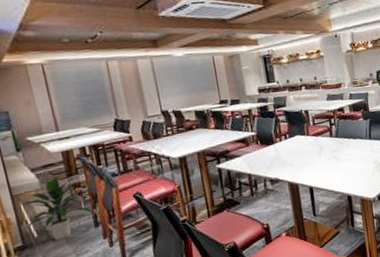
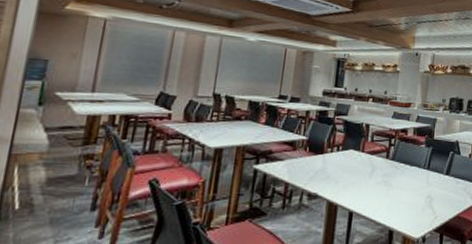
indoor plant: present [22,176,95,241] -> none [10,141,97,219]

